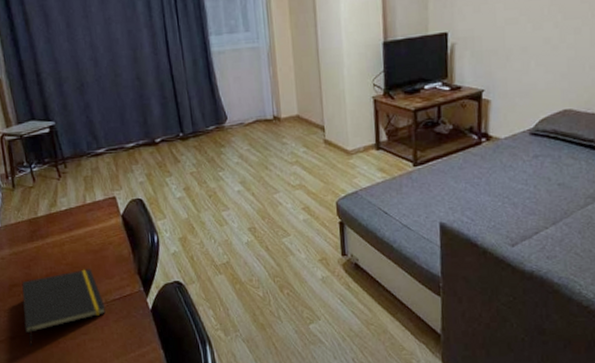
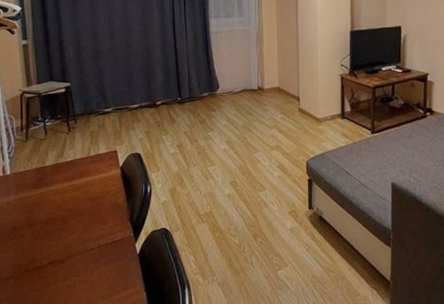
notepad: present [22,269,106,347] -> none [21,215,98,288]

